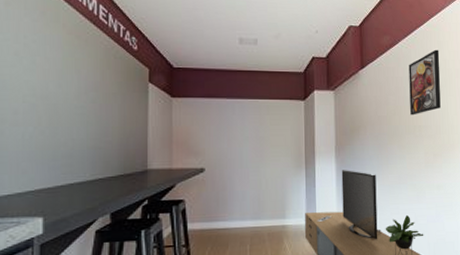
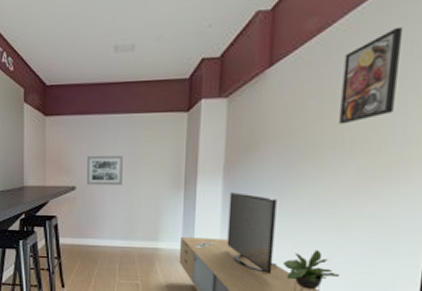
wall art: none [215,138,250,167] -> present [86,156,123,185]

